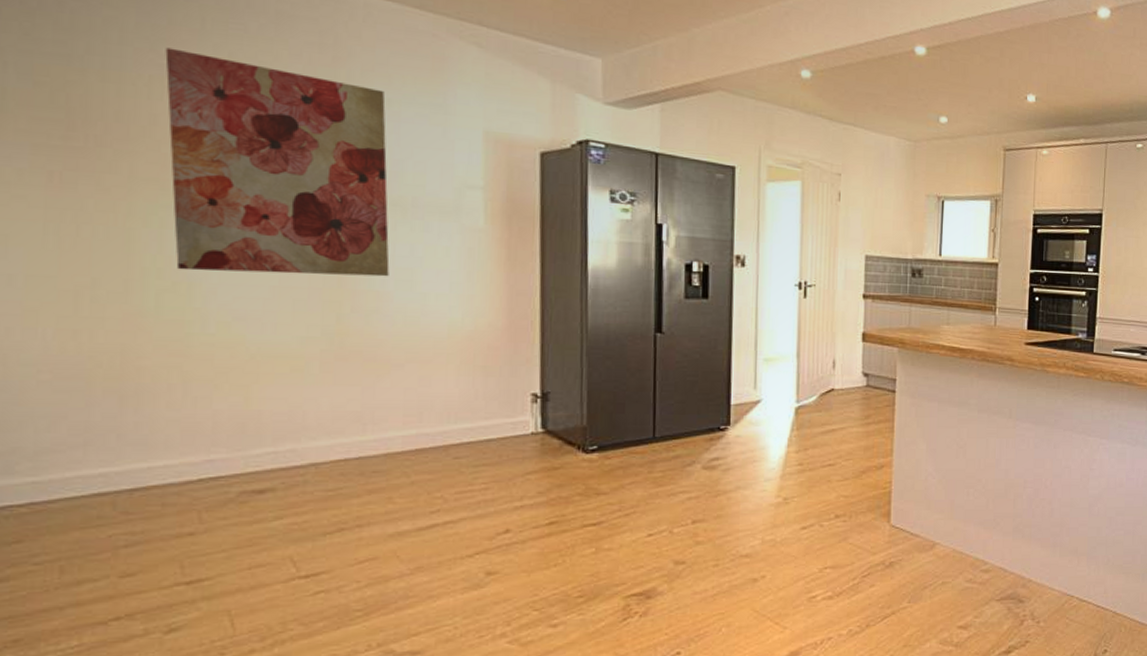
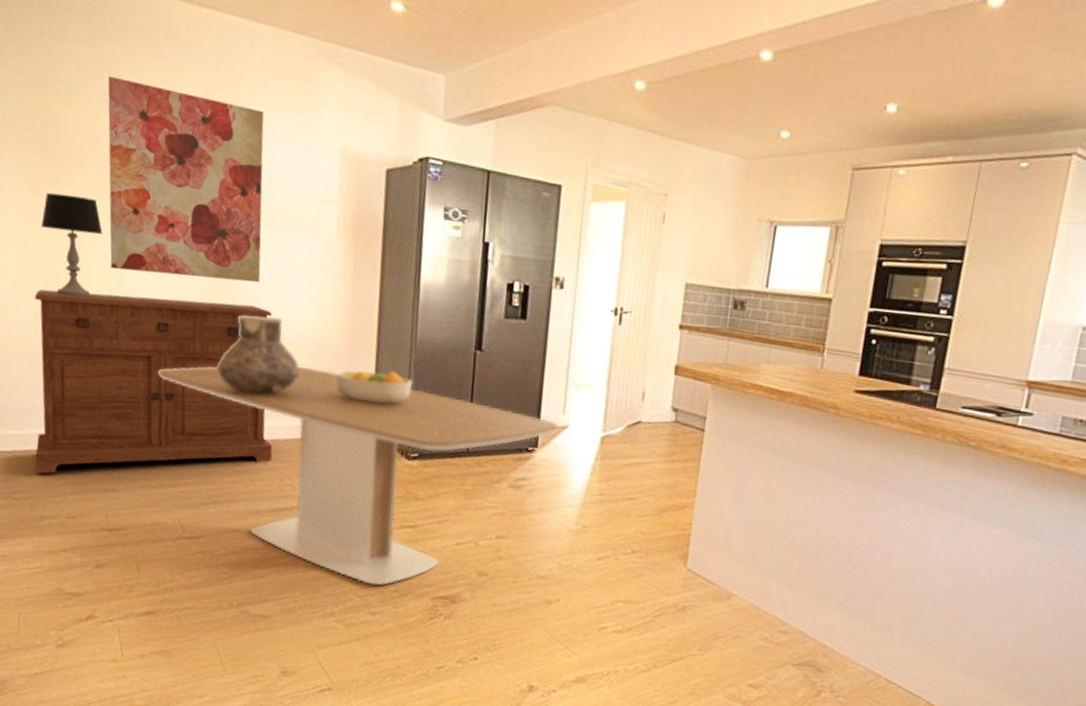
sideboard: none [58,298,416,527] -> present [34,289,273,474]
table lamp: none [66,182,164,305] -> present [40,192,103,297]
dining table: none [251,365,750,595] -> present [157,366,558,586]
vase: none [337,313,446,401] -> present [217,315,300,394]
fruit bowl: none [492,362,586,399] -> present [335,371,413,405]

